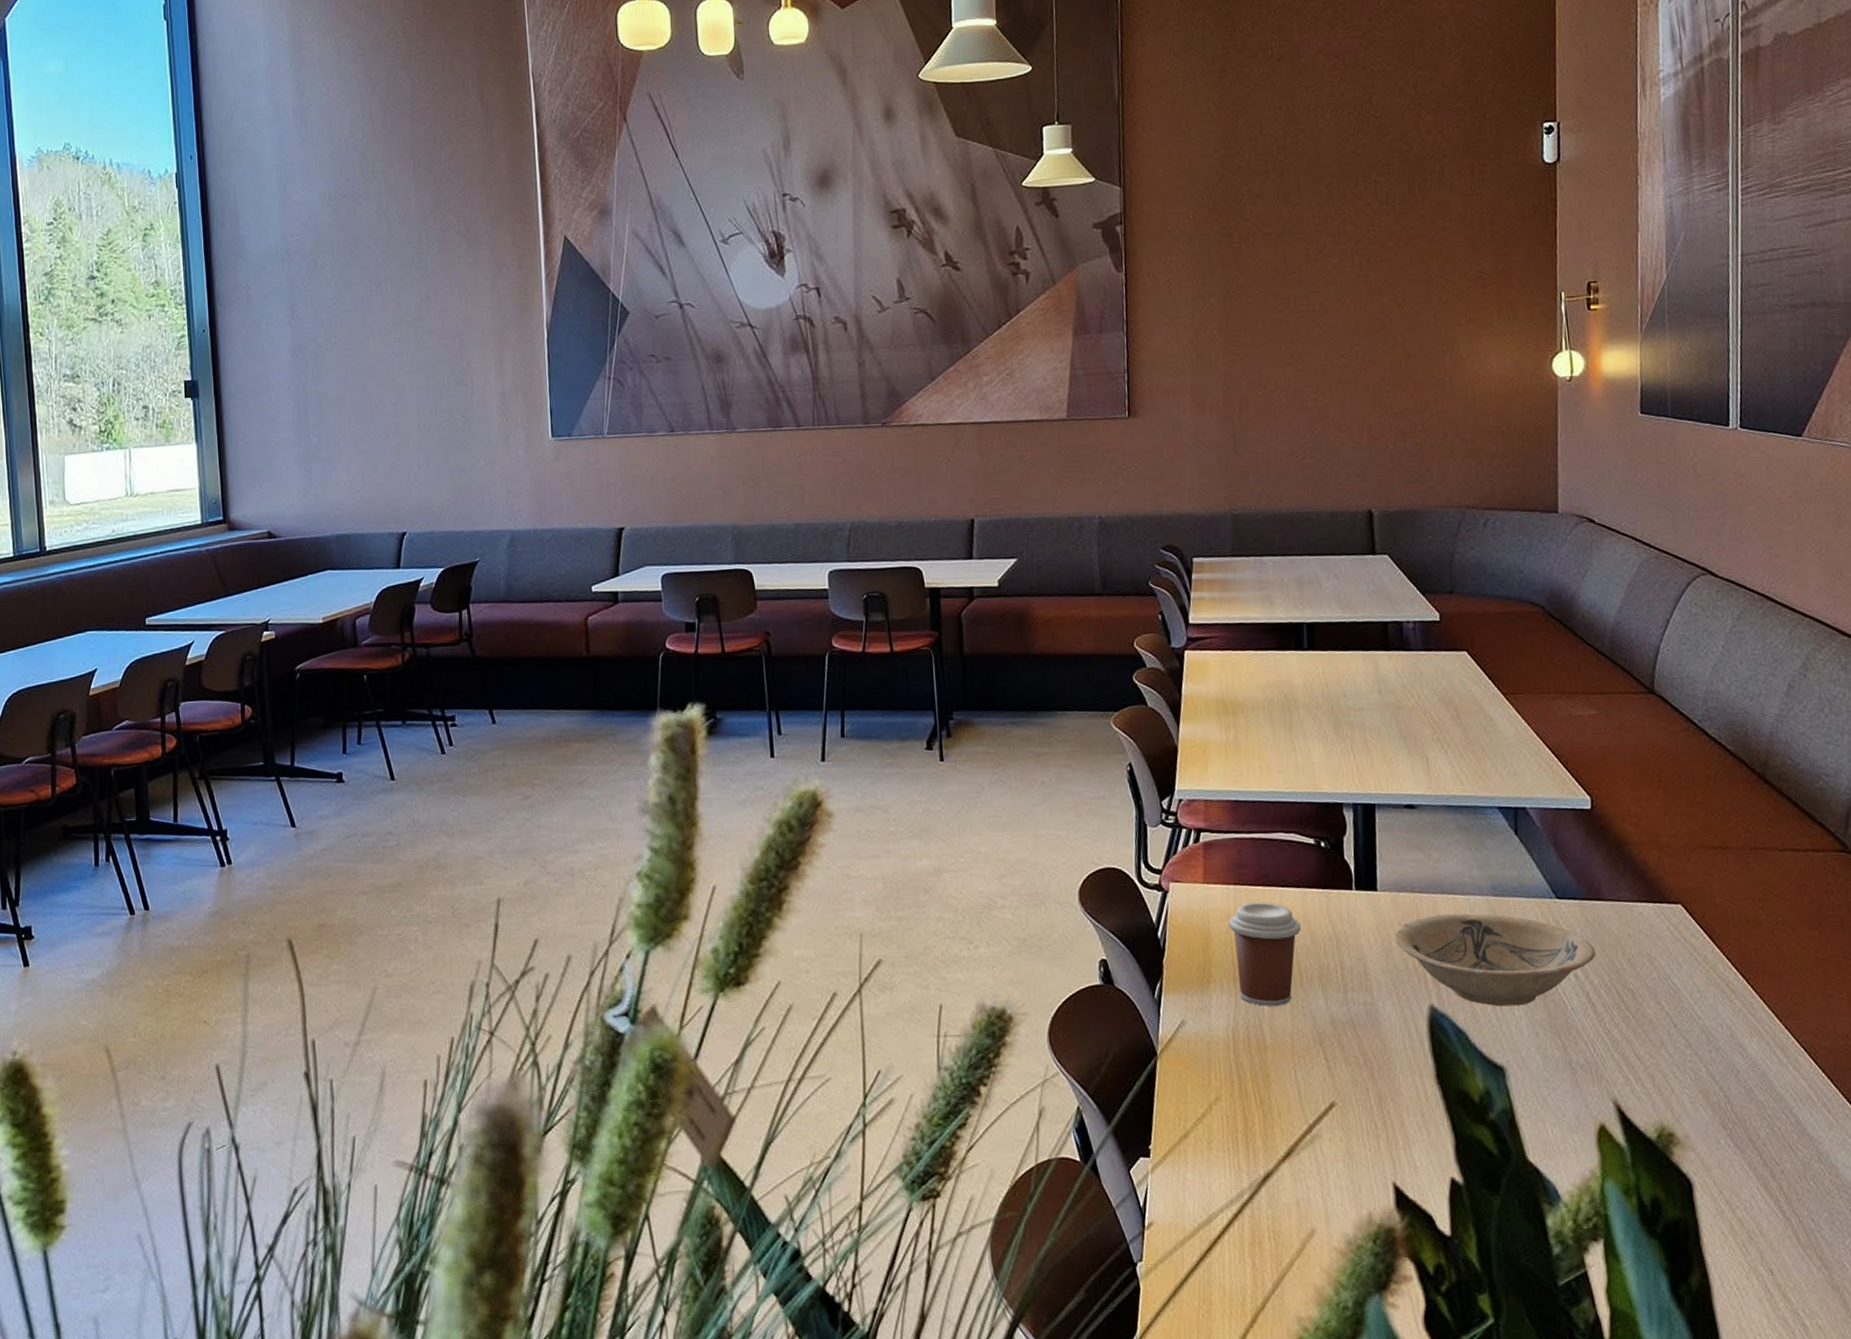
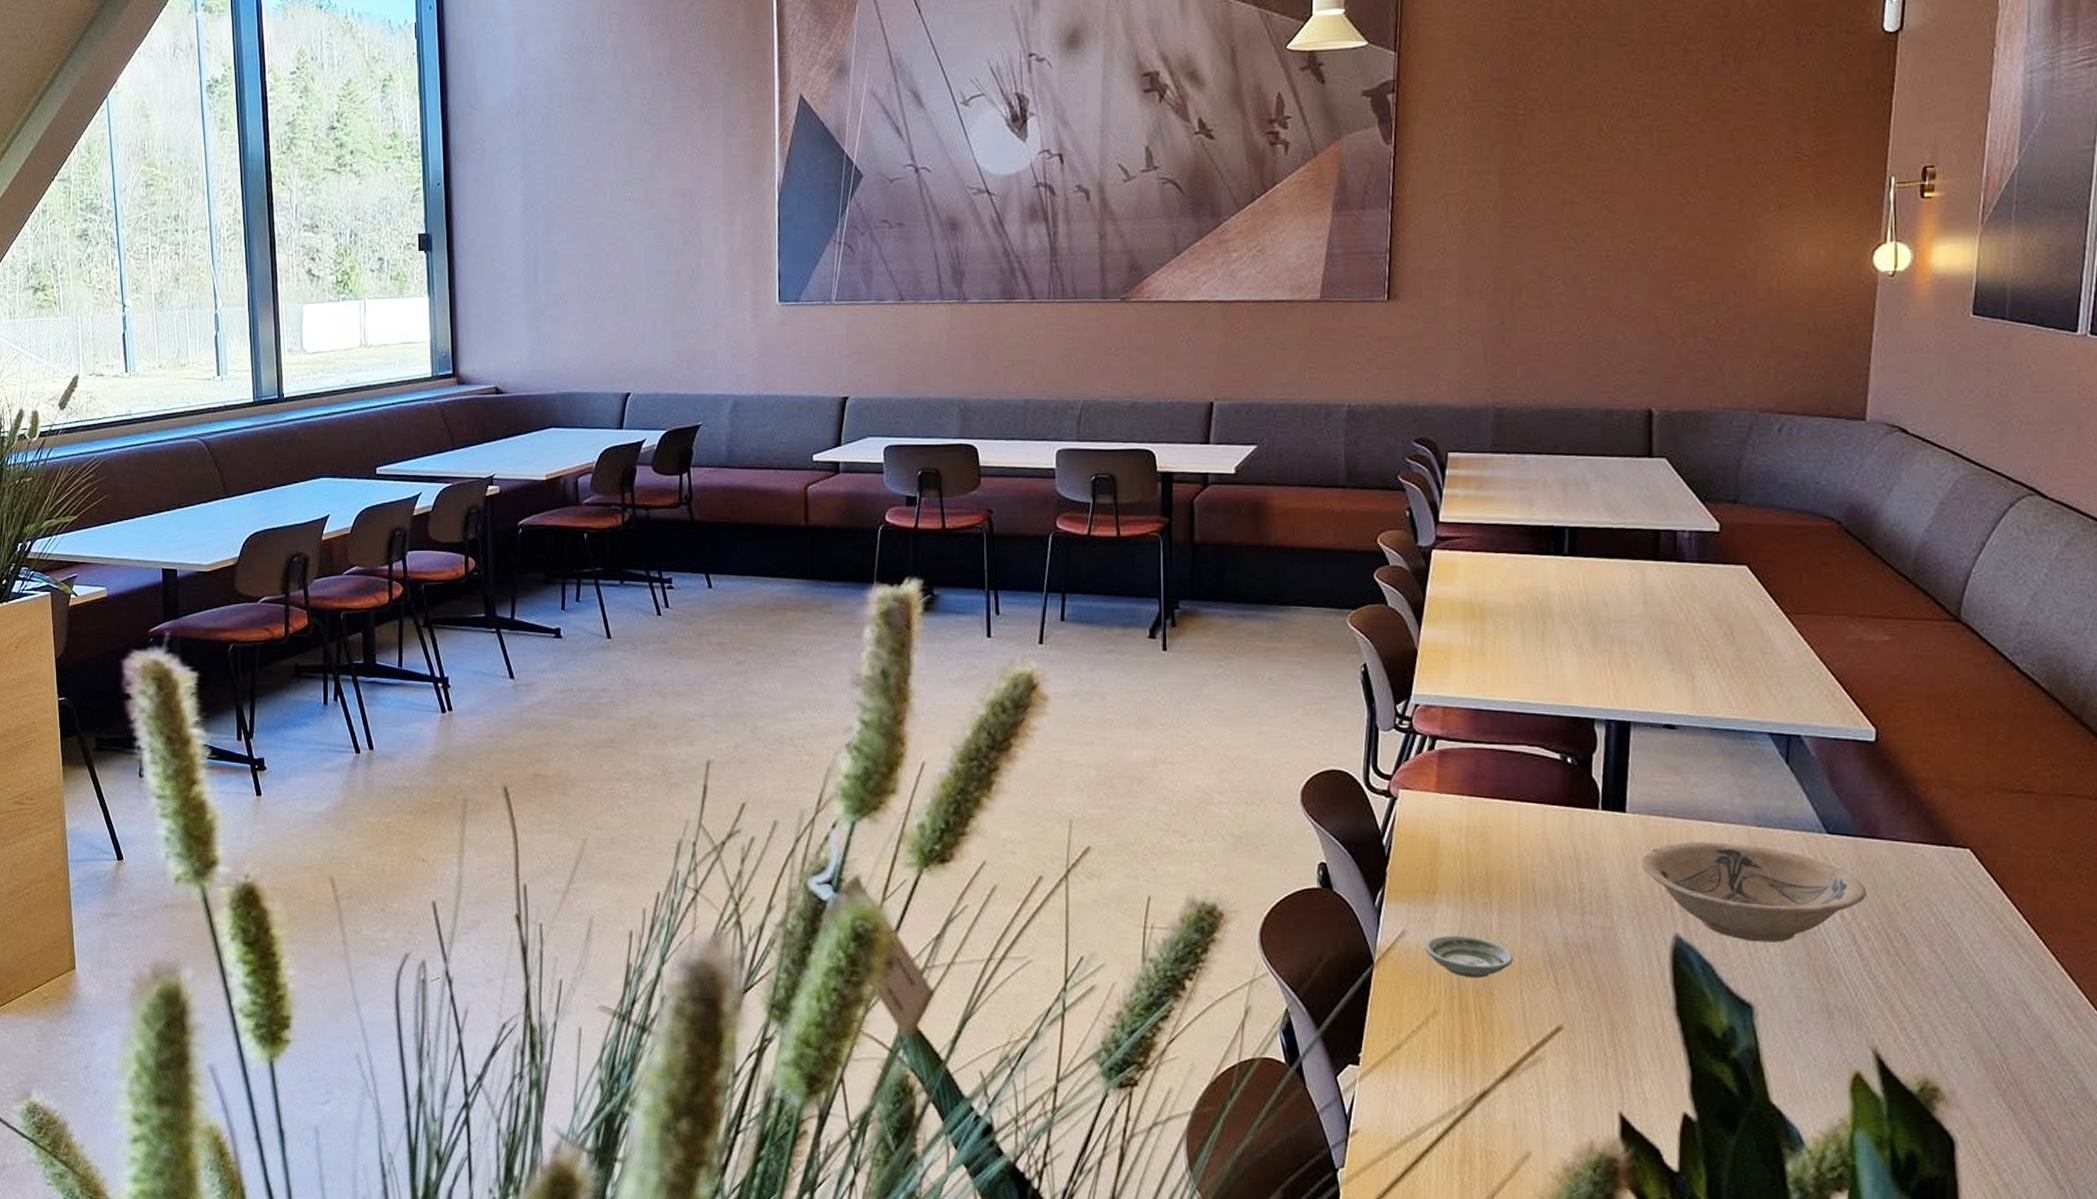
saucer: none [1203,1021,1286,1063] -> present [1425,935,1513,979]
coffee cup: present [1228,902,1301,1006] -> none [1460,815,1538,923]

